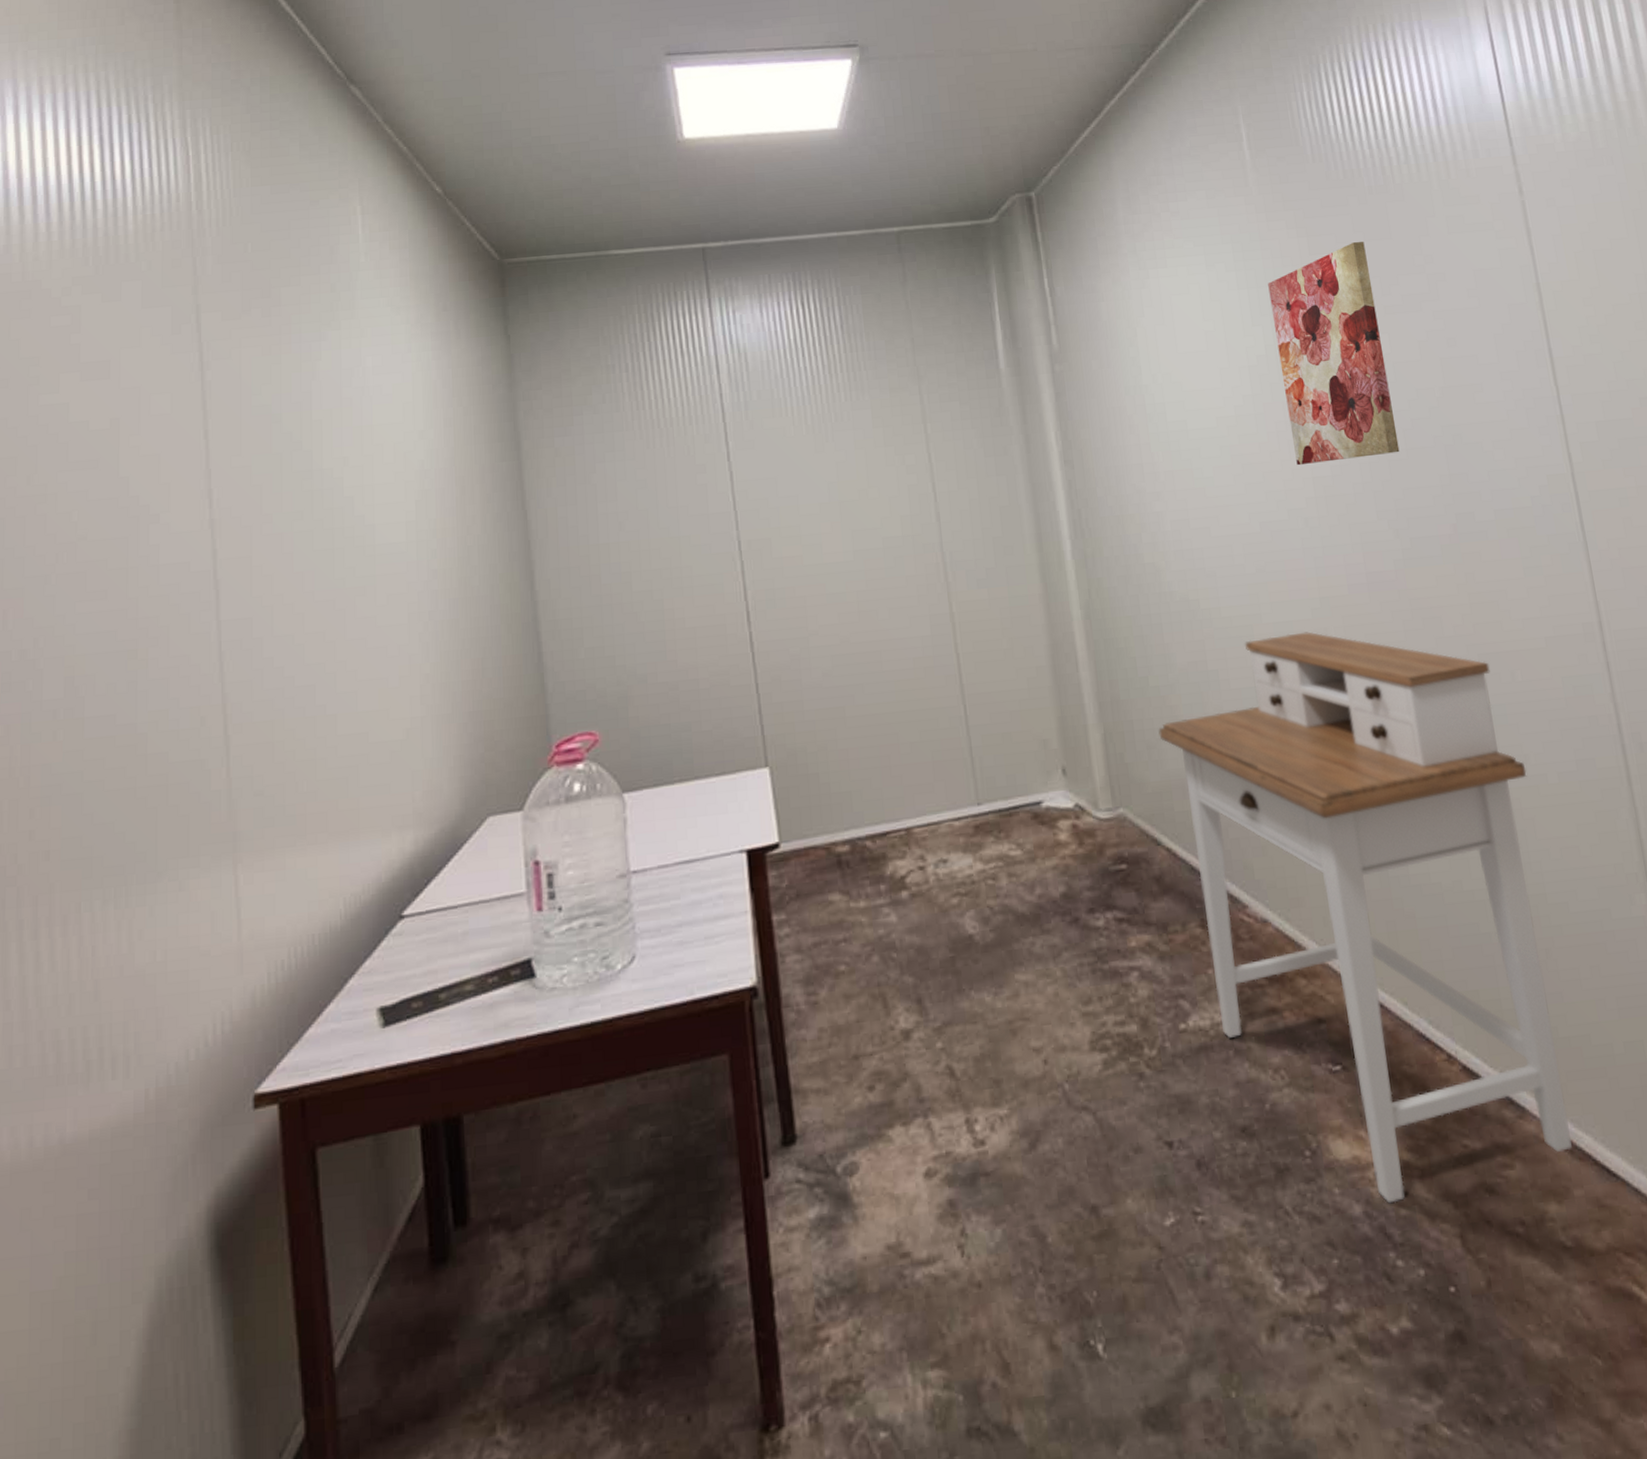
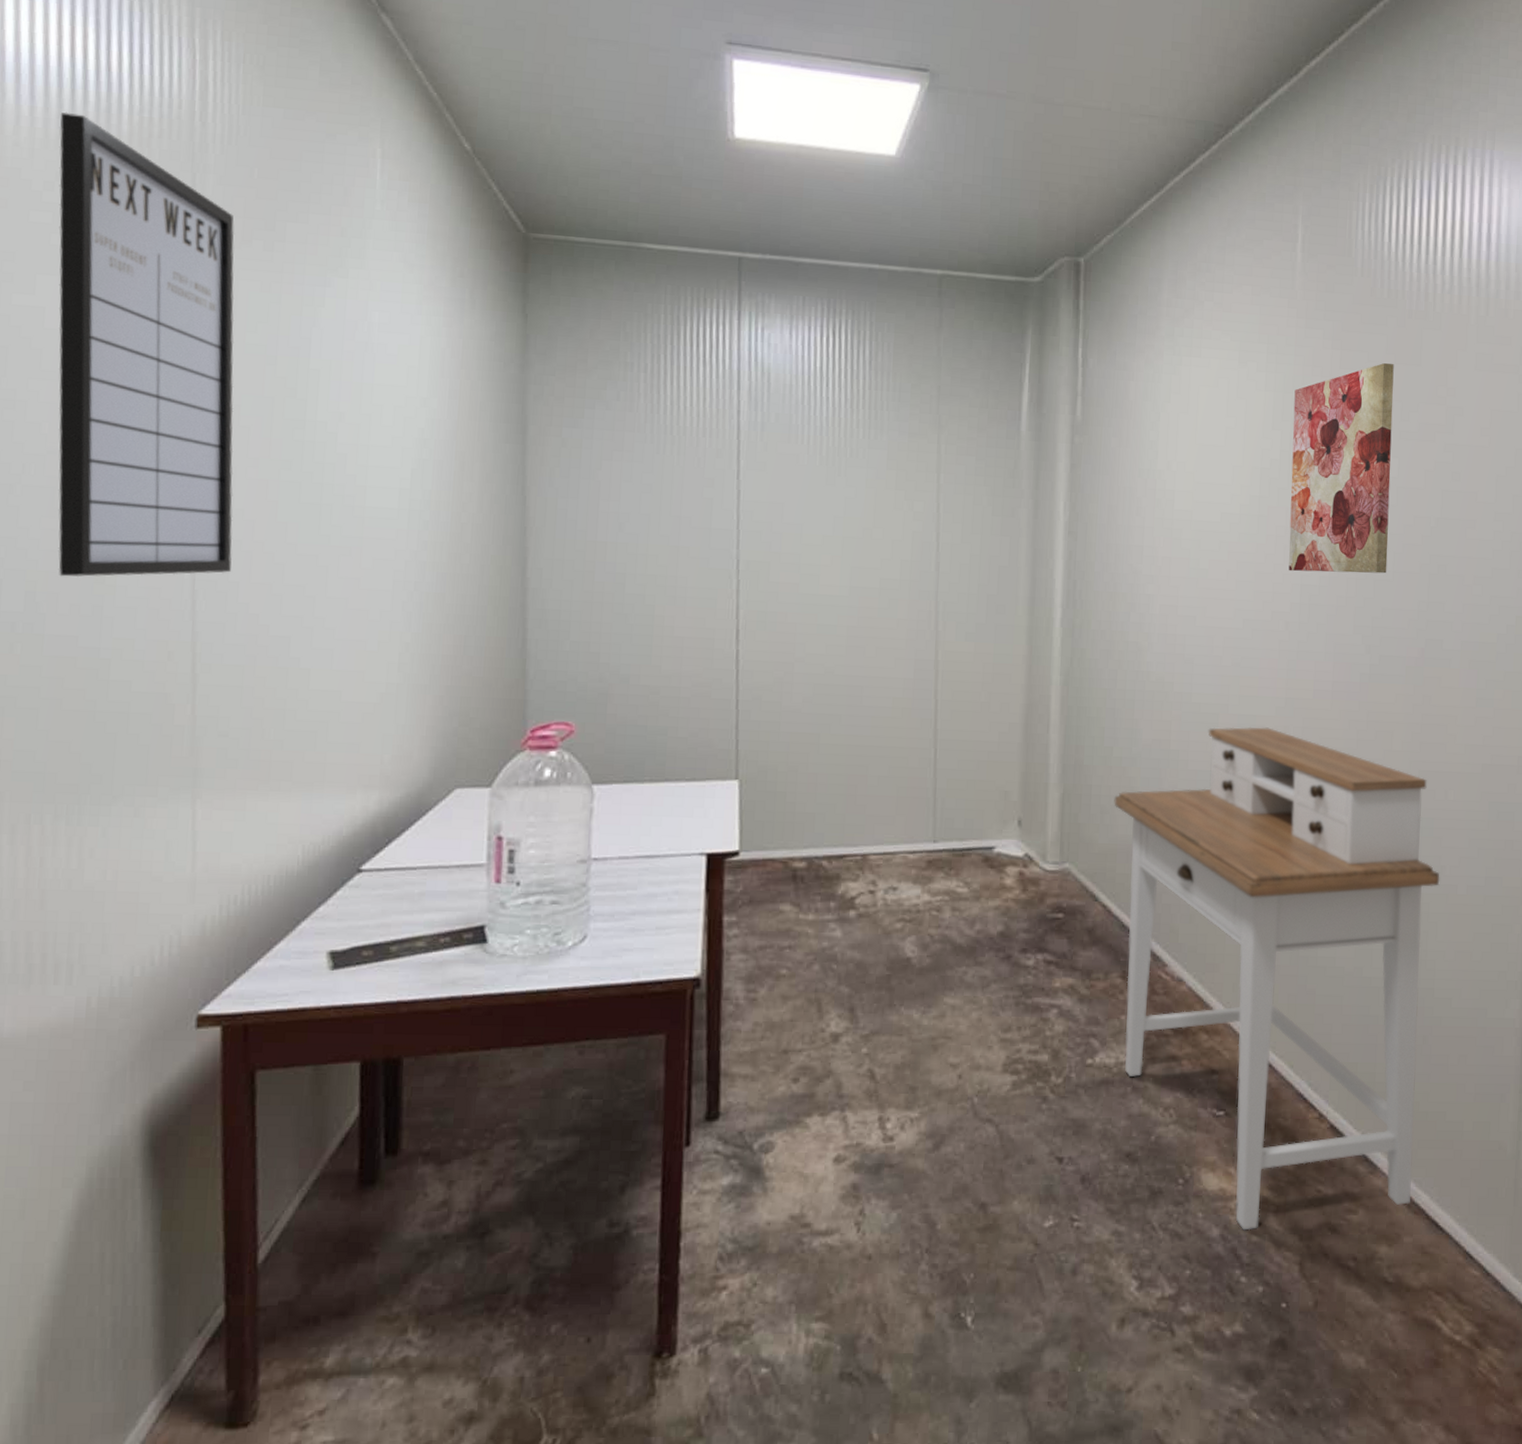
writing board: none [73,222,254,658] -> present [58,112,235,577]

